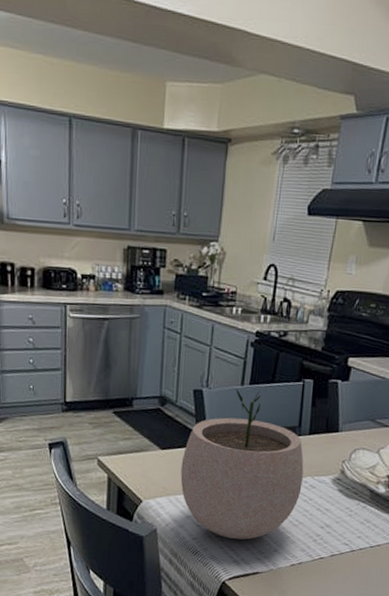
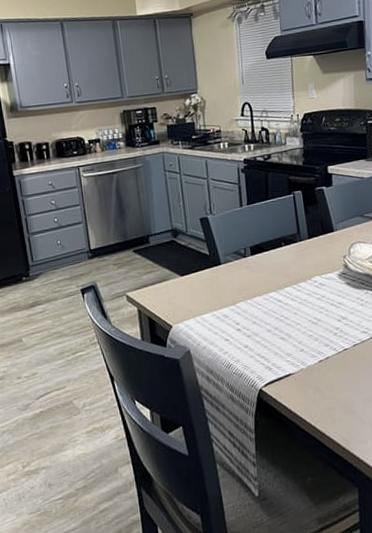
plant pot: present [180,390,304,540] -> none [200,208,313,347]

